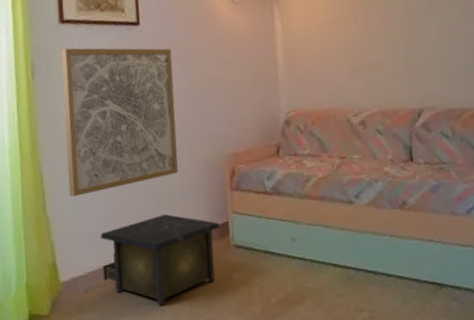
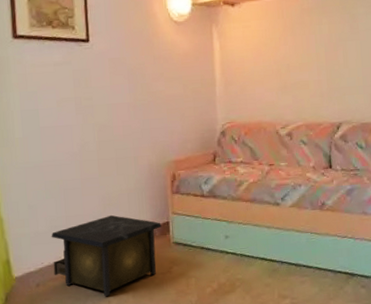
wall art: present [61,48,178,197] -> none [14,62,124,200]

